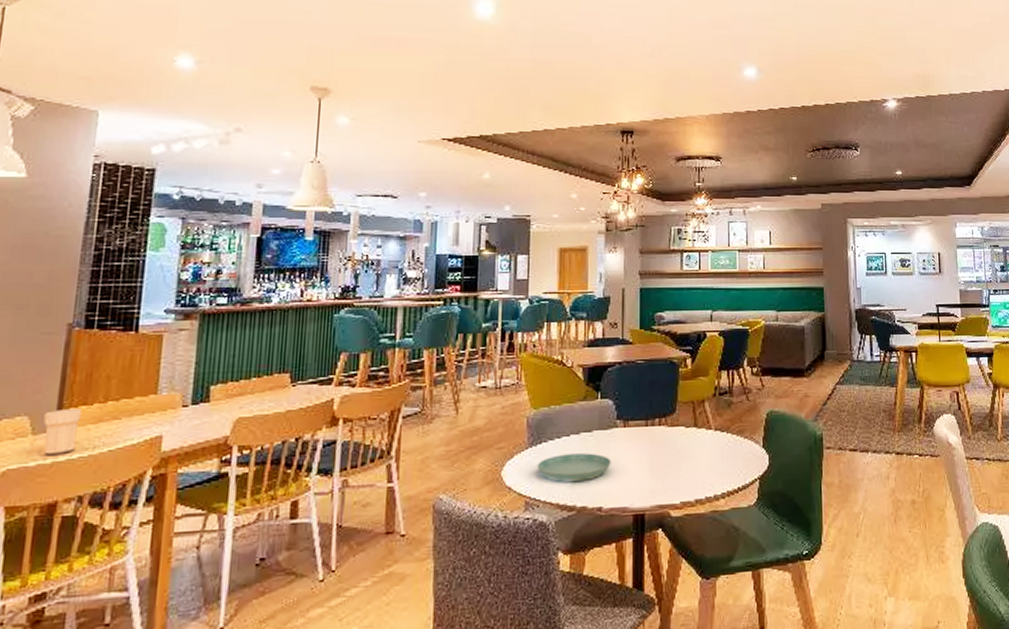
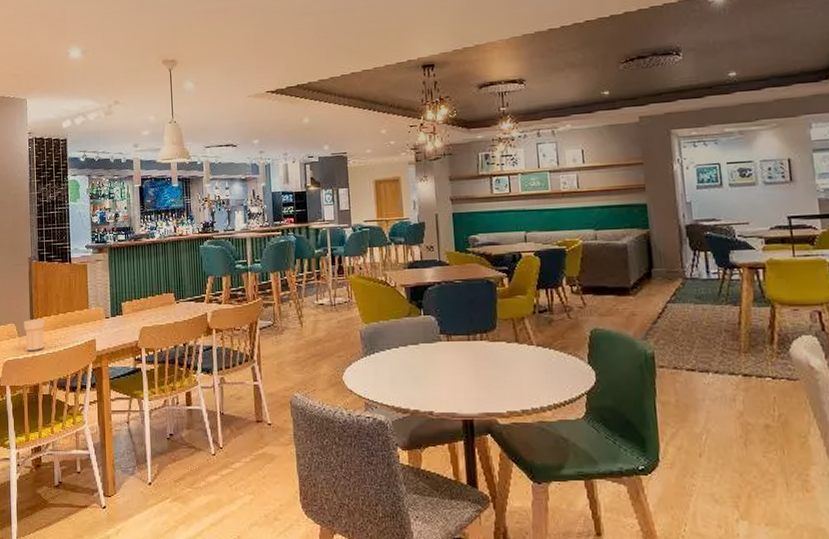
saucer: present [537,453,612,483] -> none [372,363,439,389]

